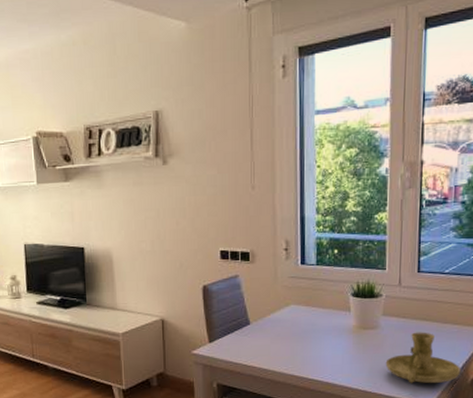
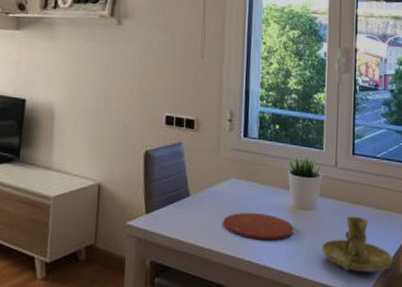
plate: none [284,335,356,359] -> present [223,212,294,240]

